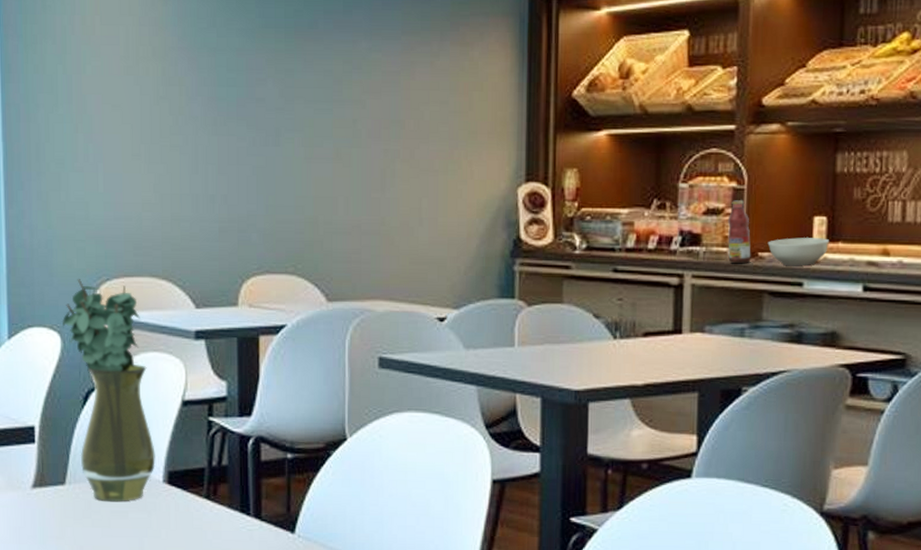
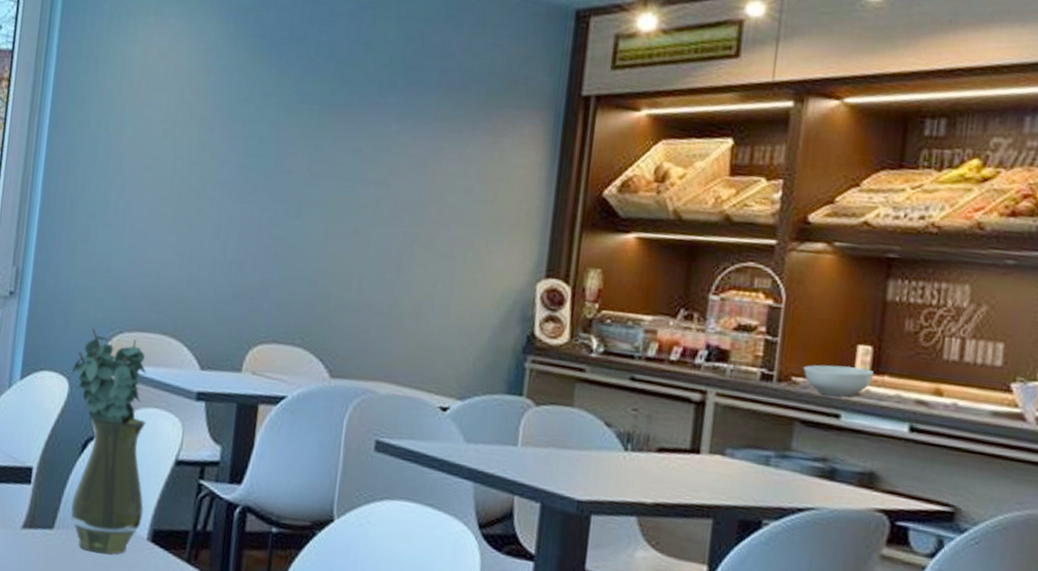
fruit juice: present [727,200,751,264] -> none [758,318,785,387]

